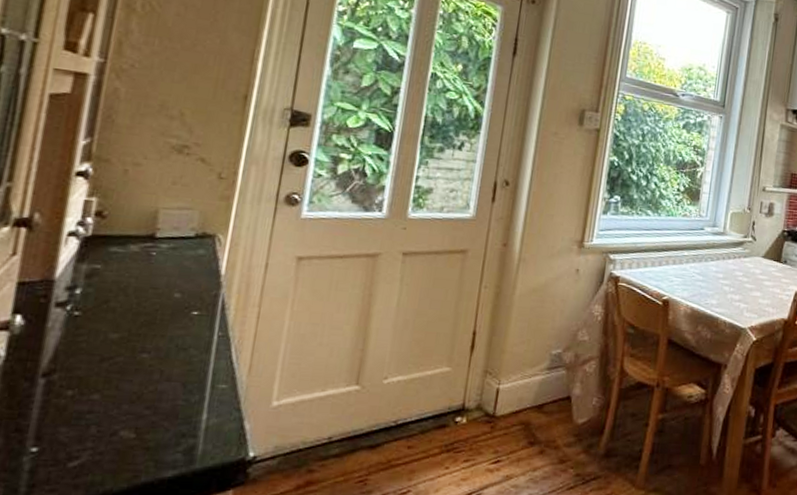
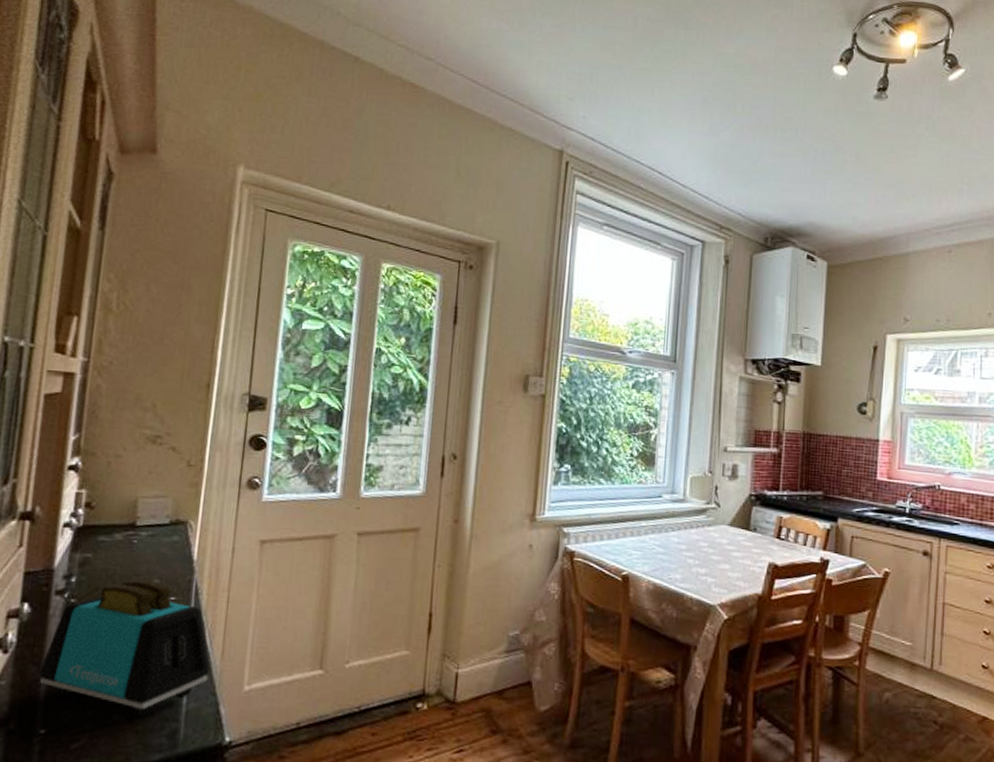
toaster: none [31,293,236,433] -> present [38,579,211,717]

